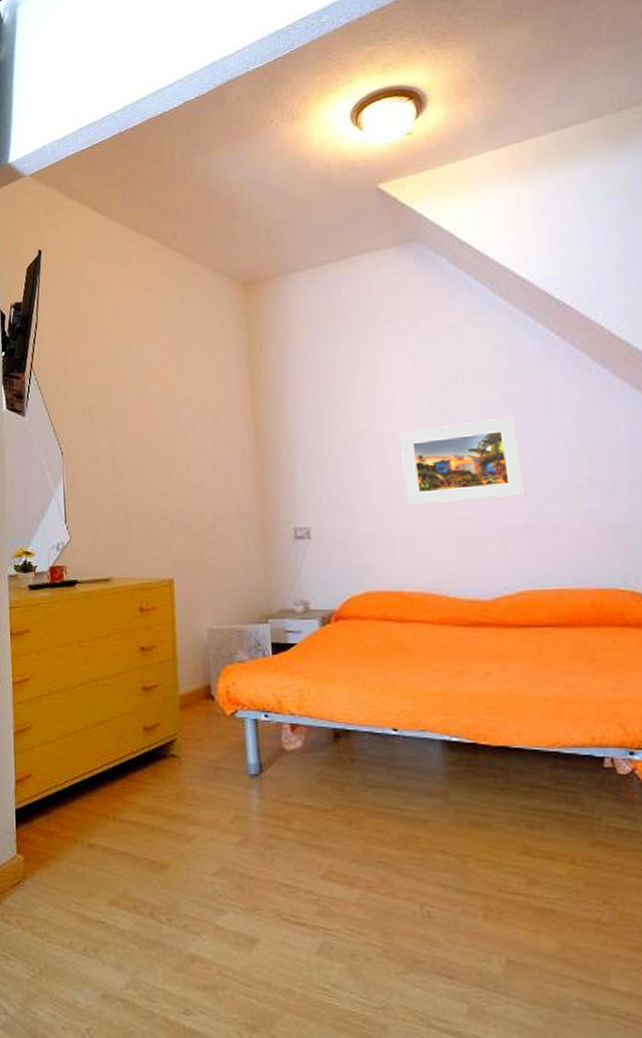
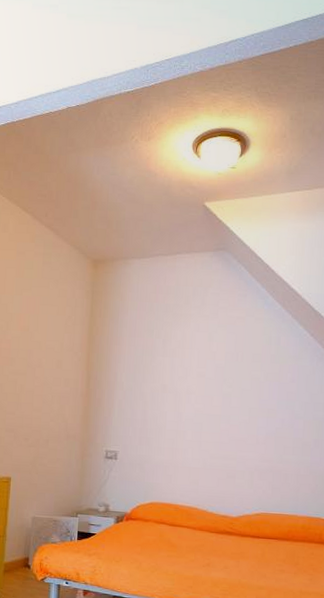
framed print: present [400,416,526,506] -> none [190,389,273,447]

